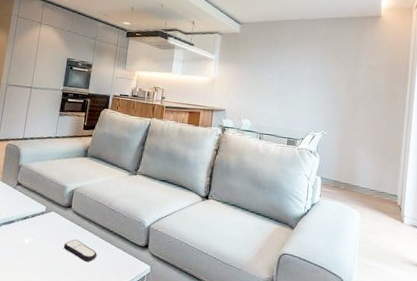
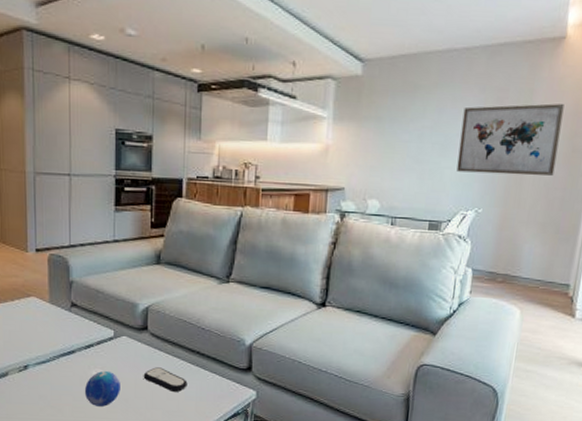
decorative orb: none [16,239,45,270] -> present [84,371,120,407]
wall art: none [307,58,383,111] -> present [456,103,564,176]

